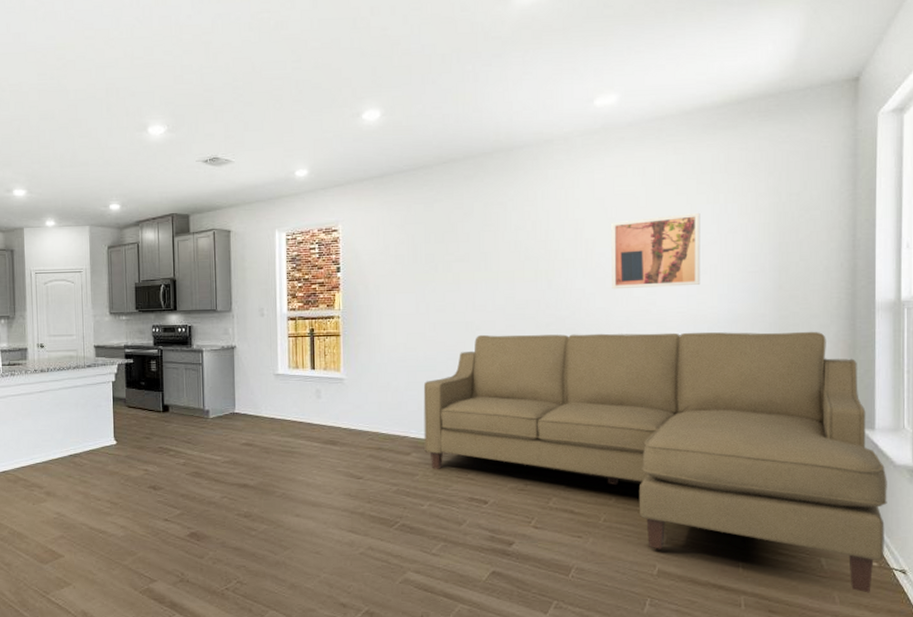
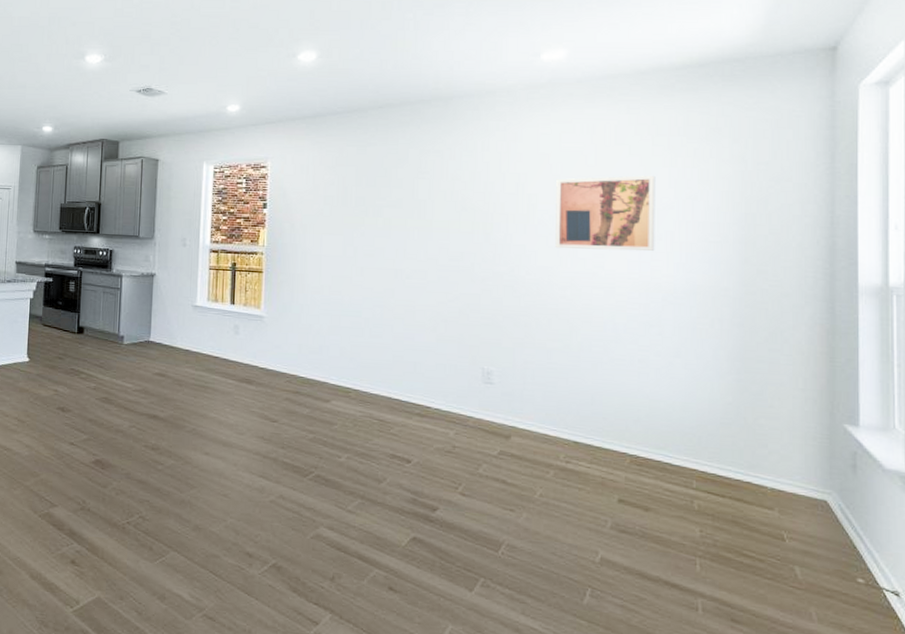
sofa: present [423,331,887,593] -> none [345,283,875,614]

